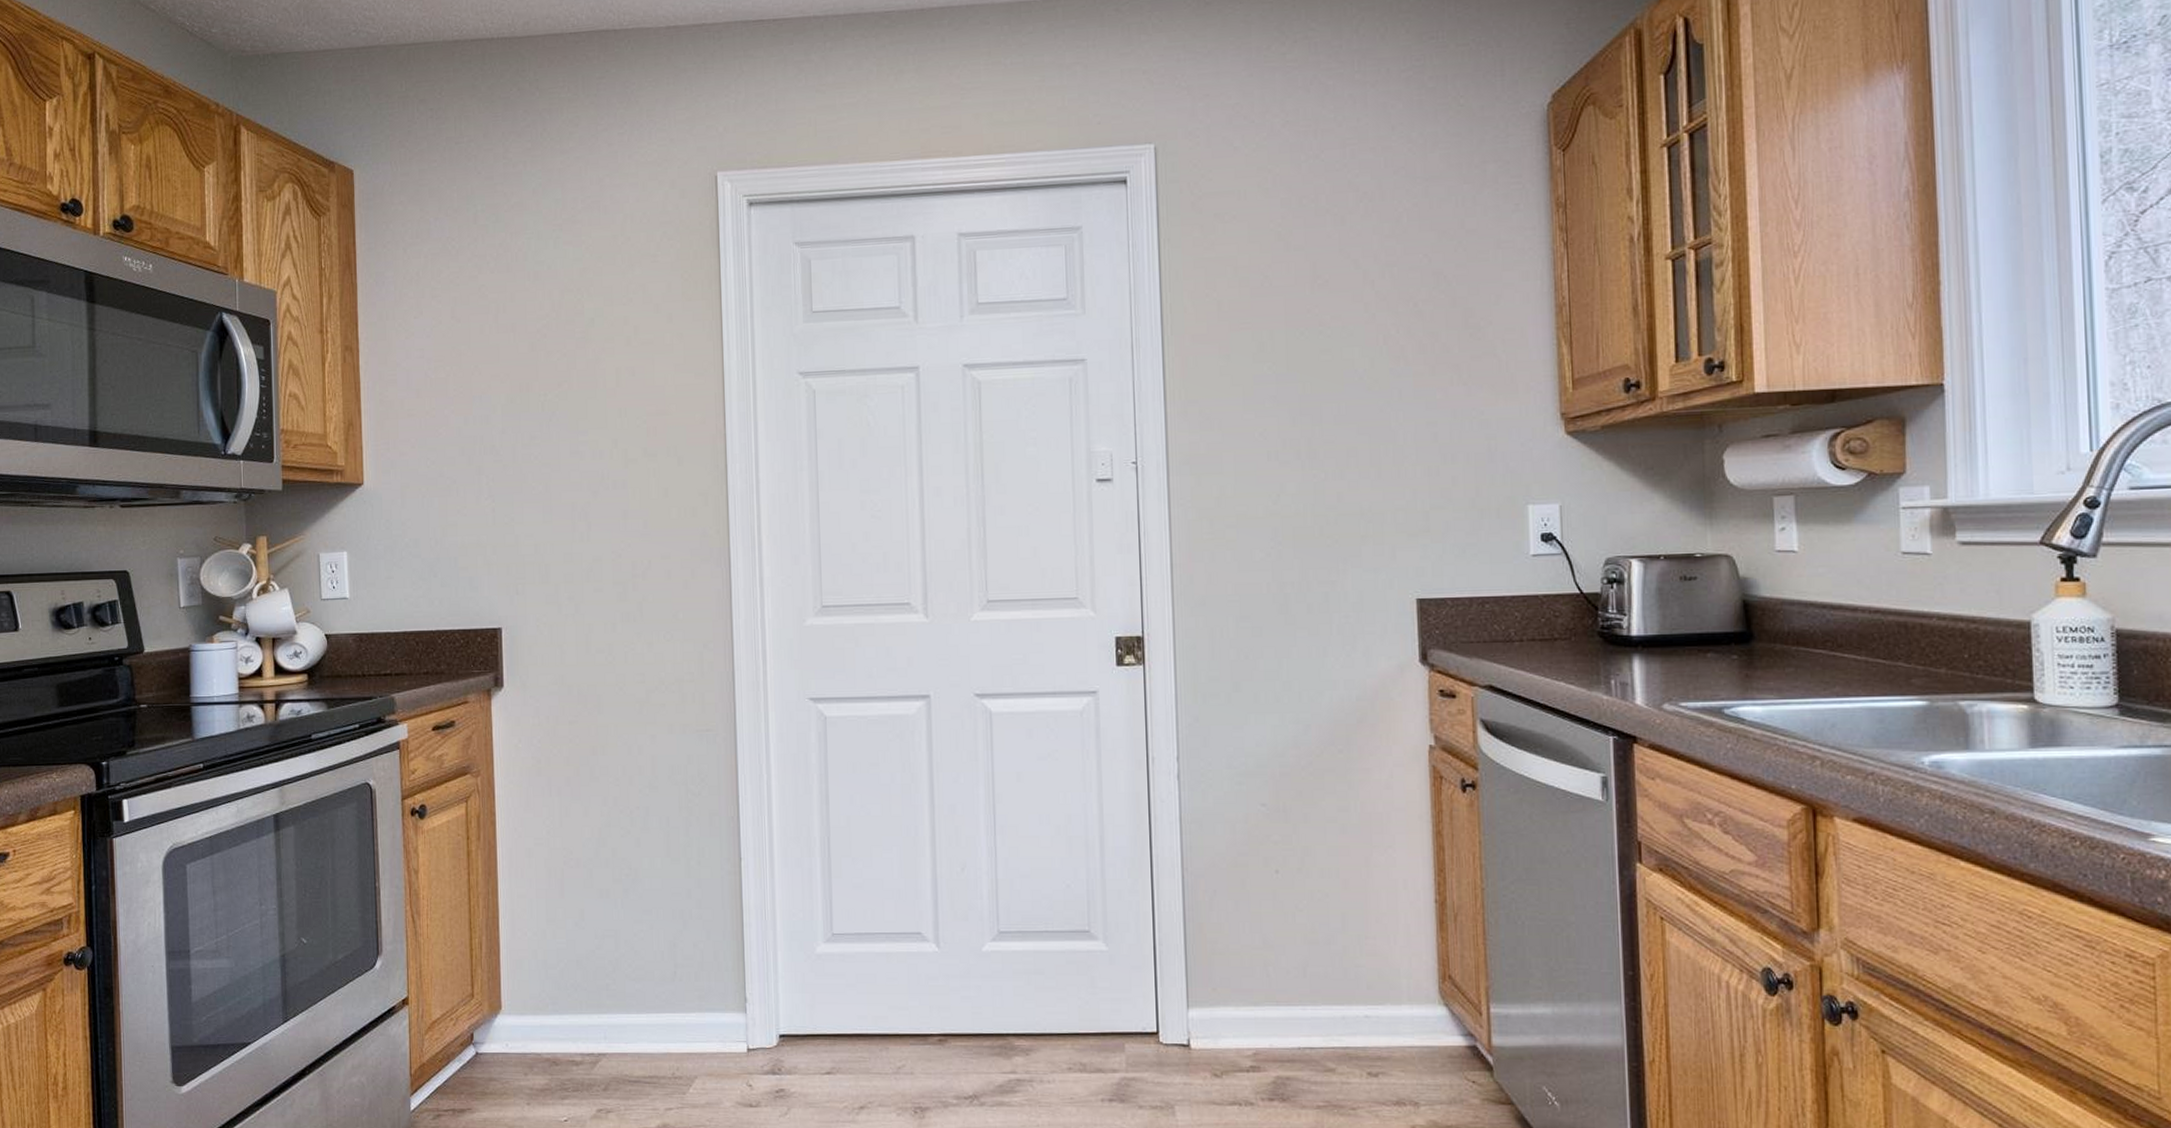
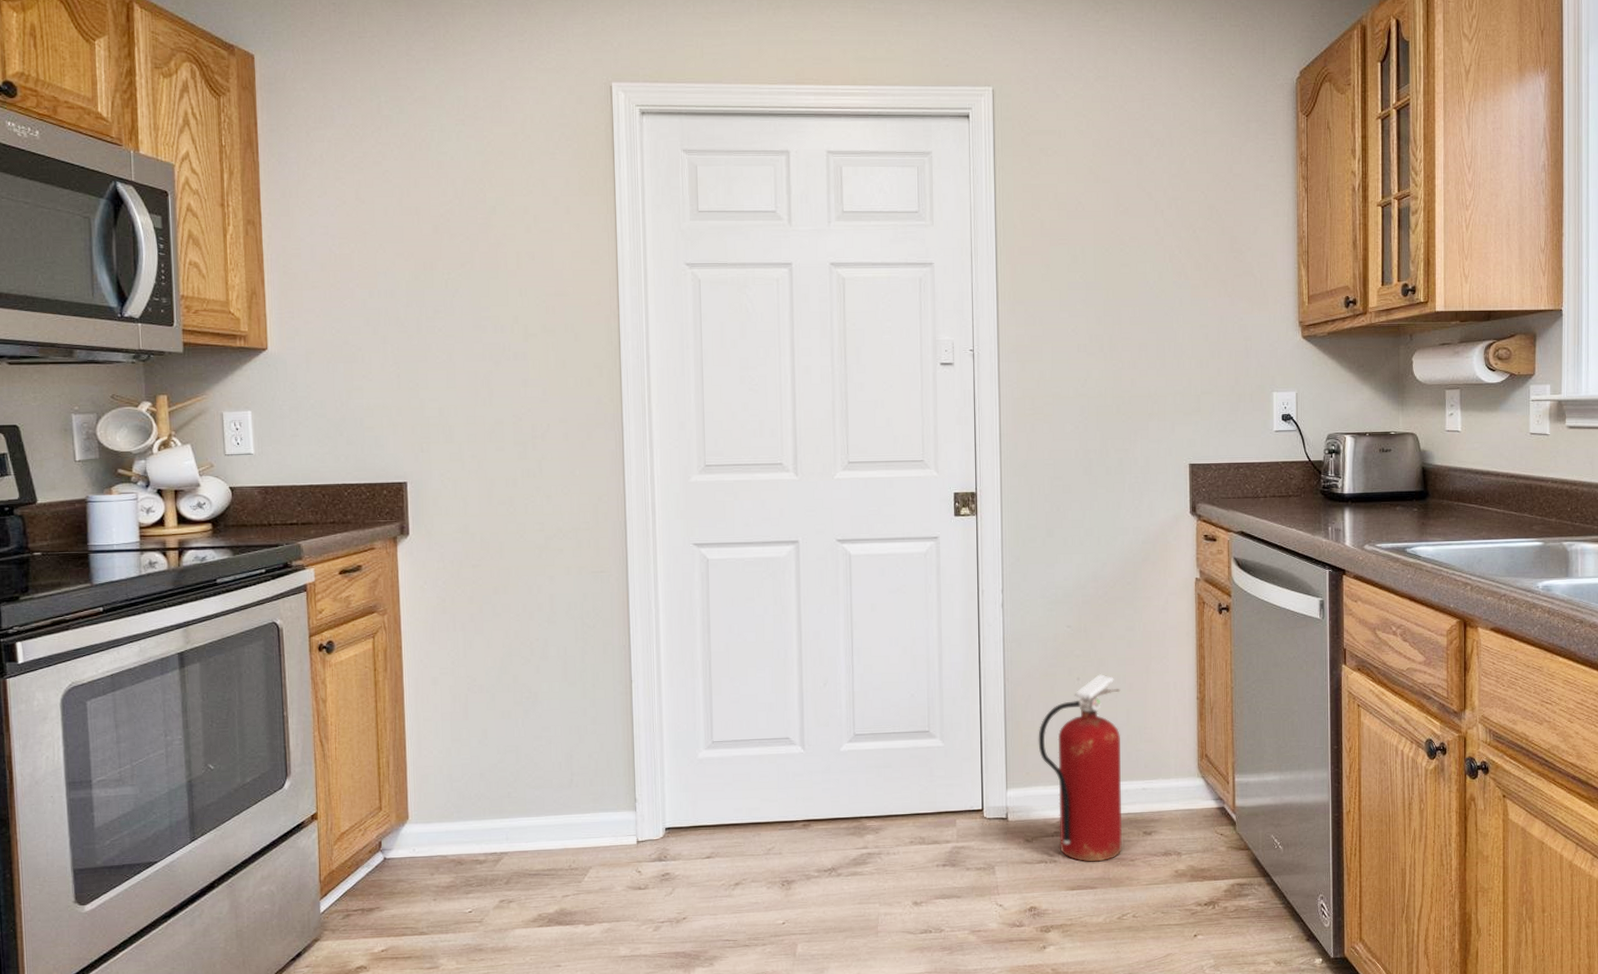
fire extinguisher: none [1226,866,1339,1108] -> present [1038,674,1122,862]

